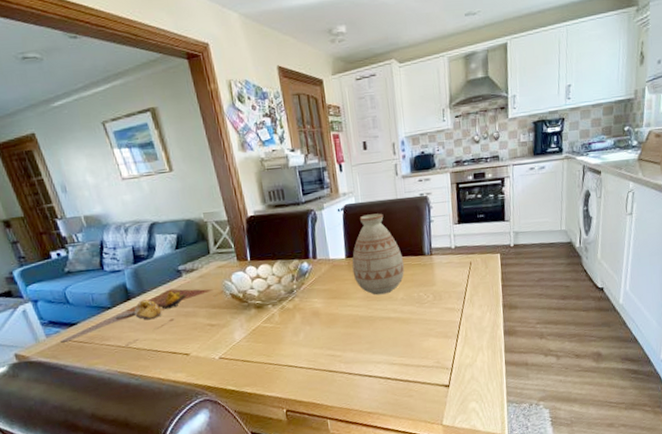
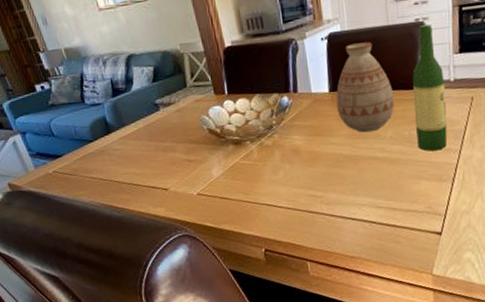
cutting board: present [60,289,224,348] -> none [48,123,201,181]
wine bottle: none [419,199,451,311] -> present [413,24,447,151]

